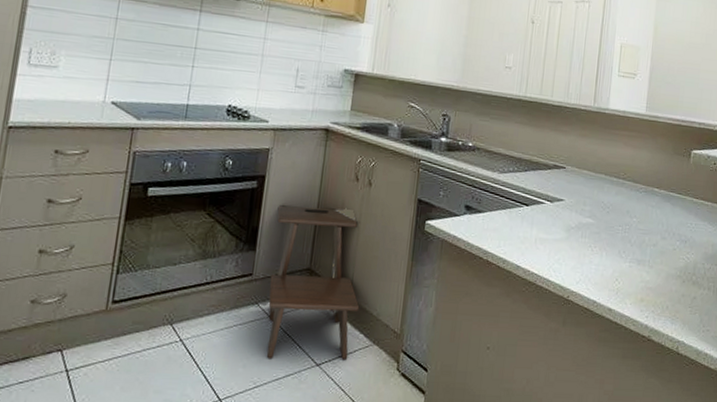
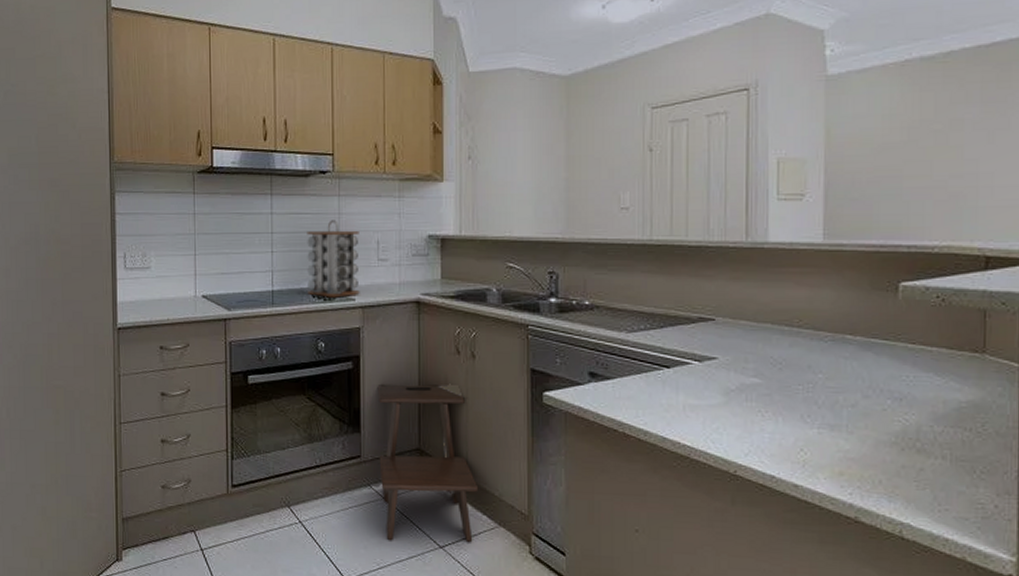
spice rack: none [222,43,282,119] -> present [307,220,360,298]

